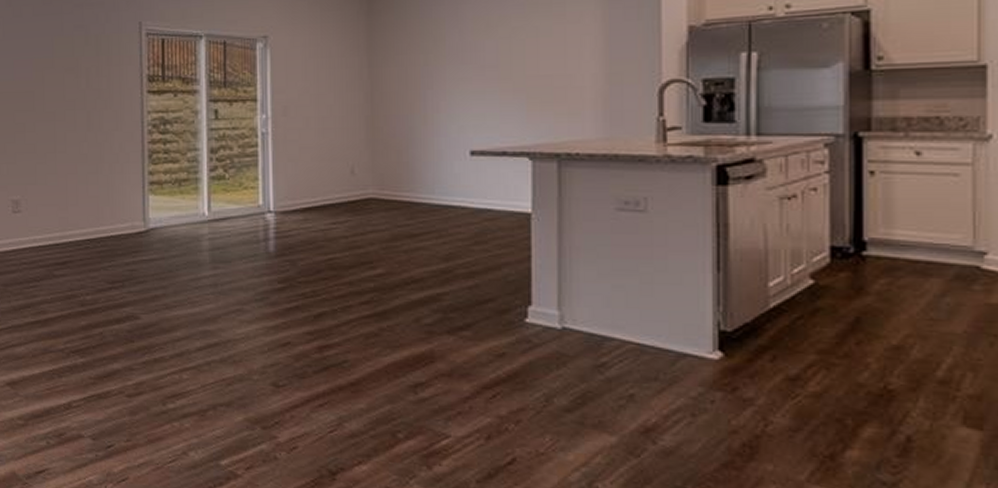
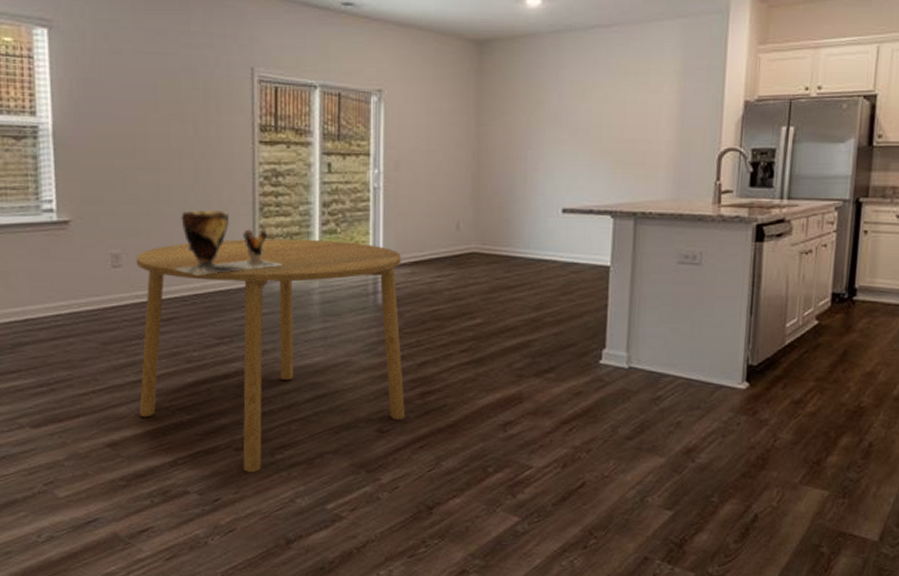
dining table: none [34,185,301,422] -> present [136,239,405,473]
clay pot: none [70,157,172,221] -> present [175,209,283,276]

